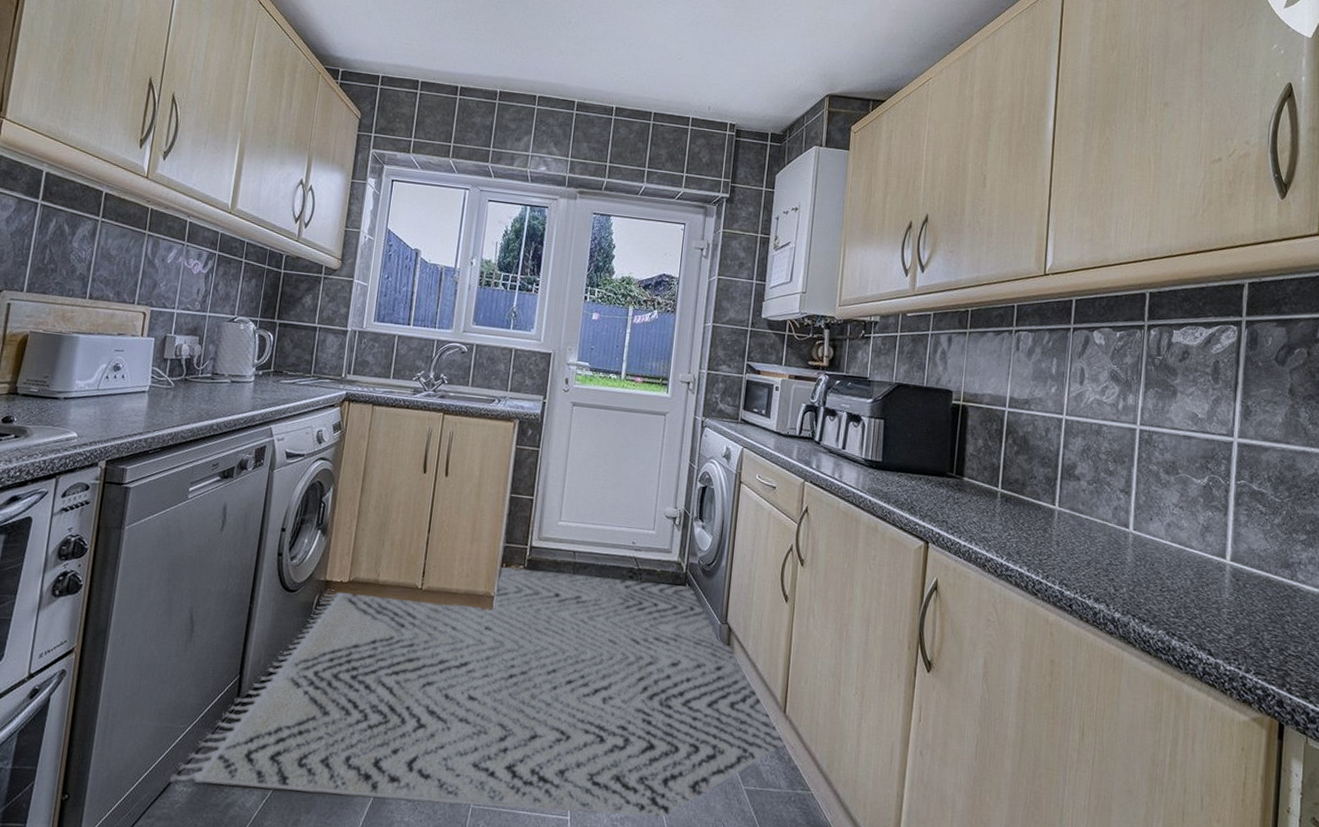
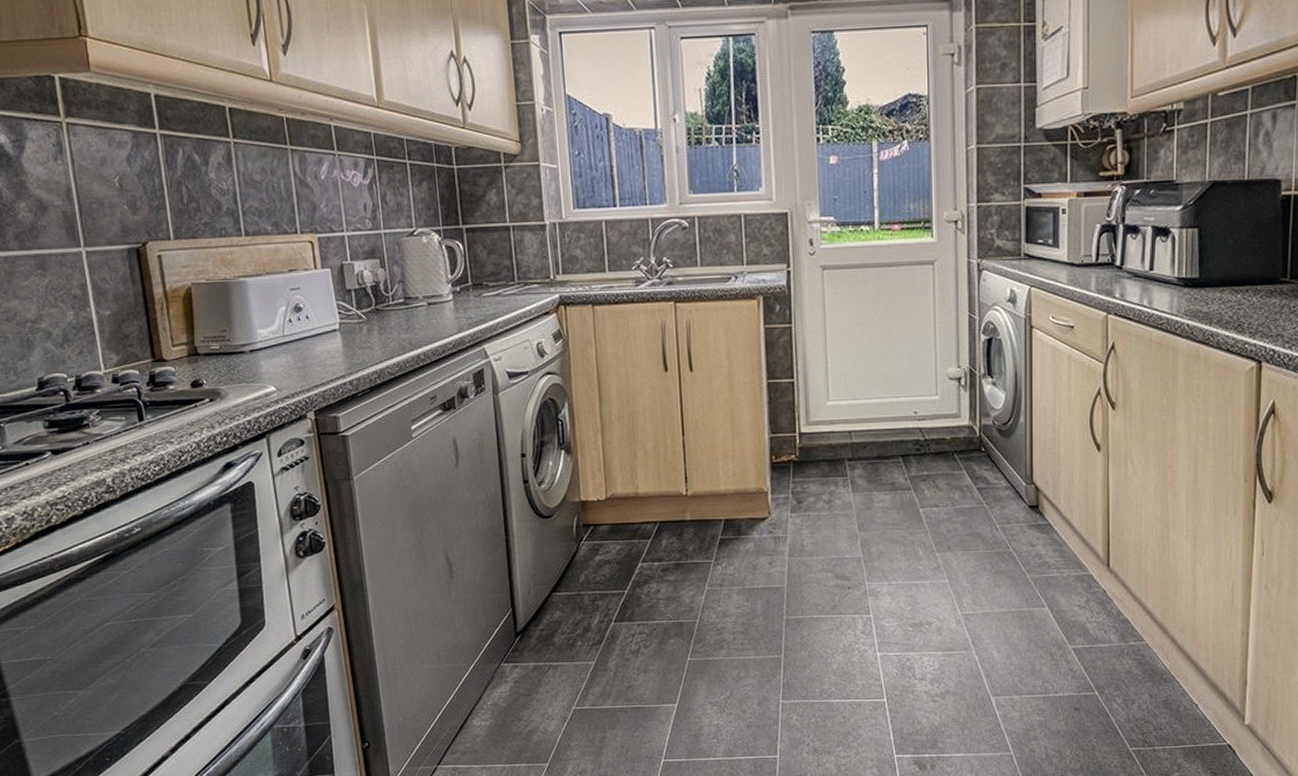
rug: present [169,567,787,817] -> none [464,450,1114,718]

